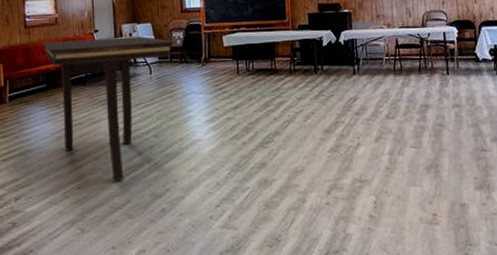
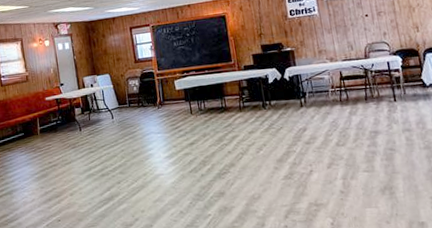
dining table: present [42,36,176,181] -> none [17,86,132,213]

